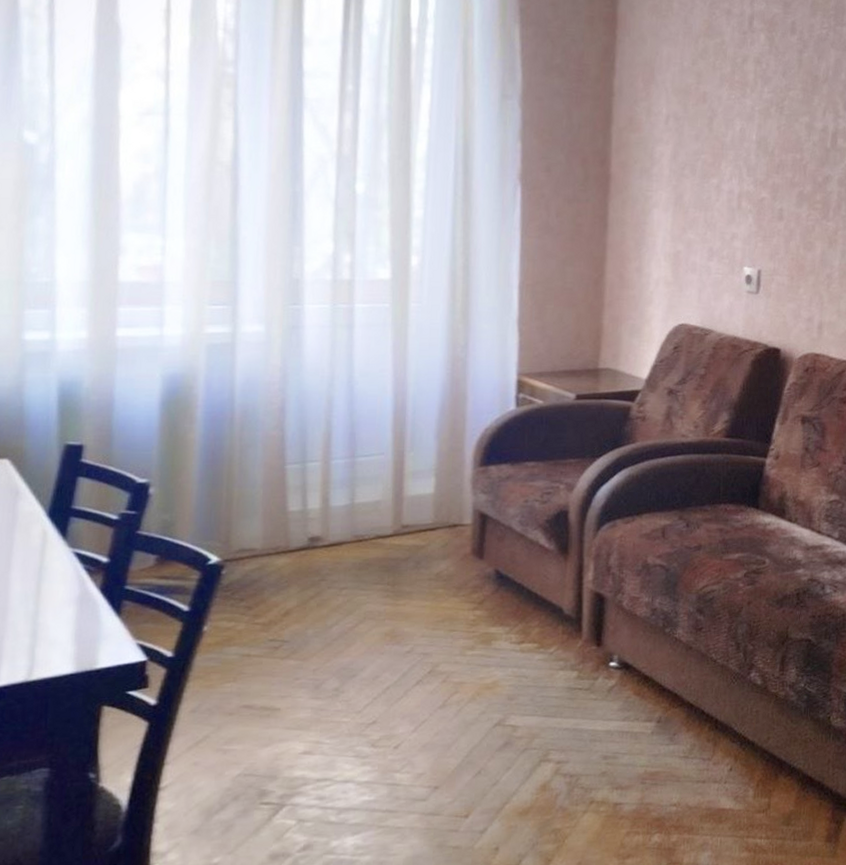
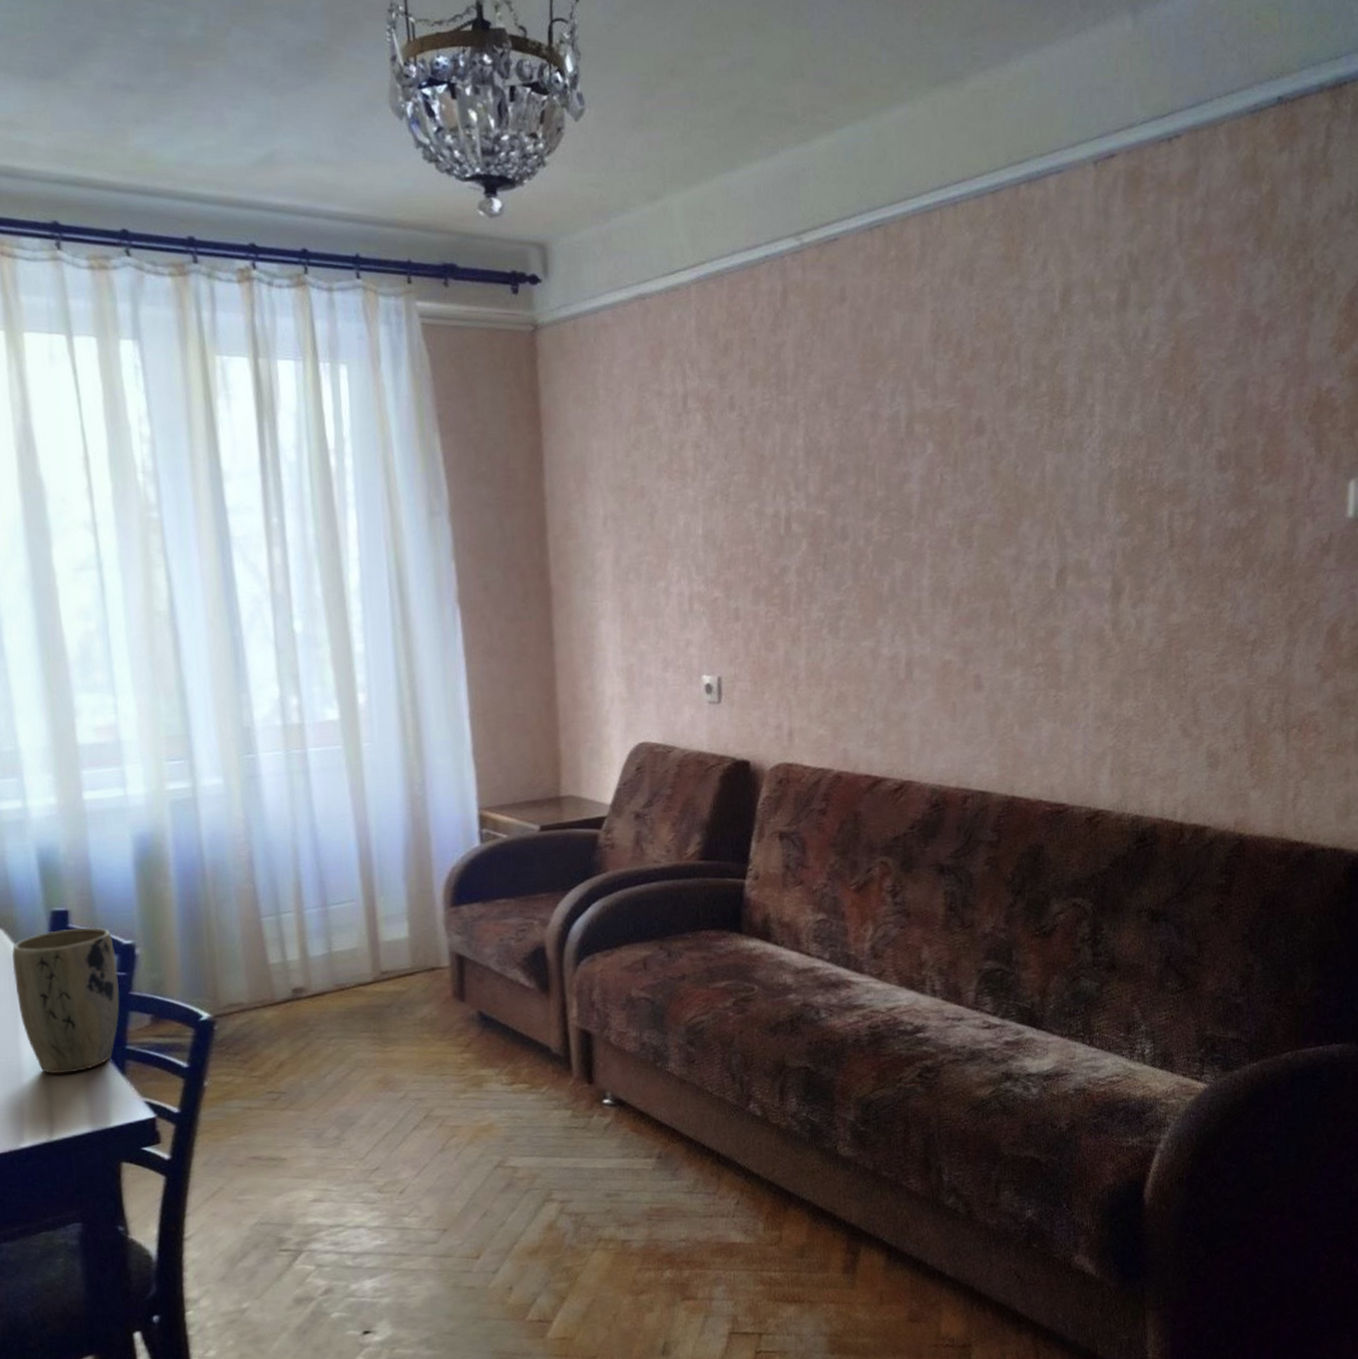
plant pot: none [14,463,127,611] -> present [12,927,120,1074]

